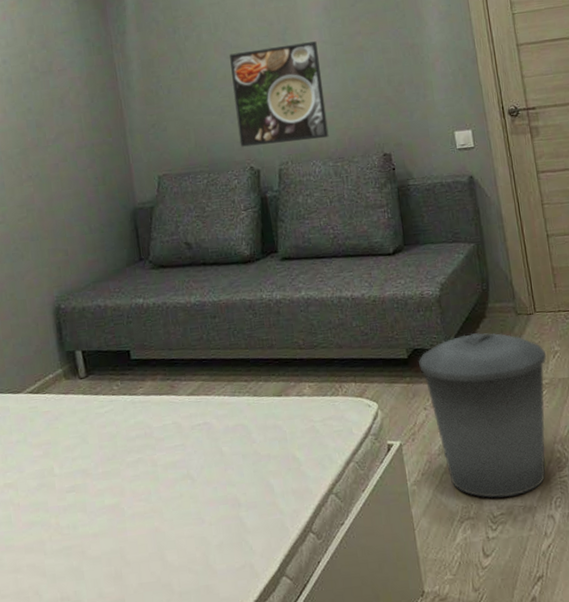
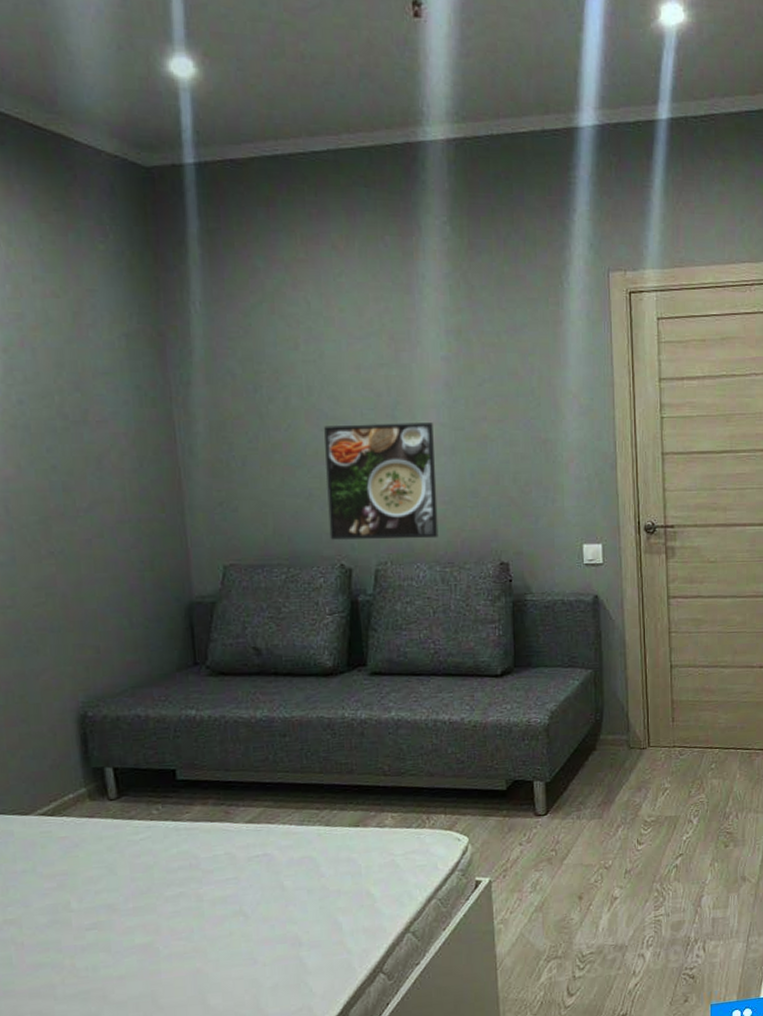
trash can: present [419,333,547,498] -> none [518,766,656,937]

